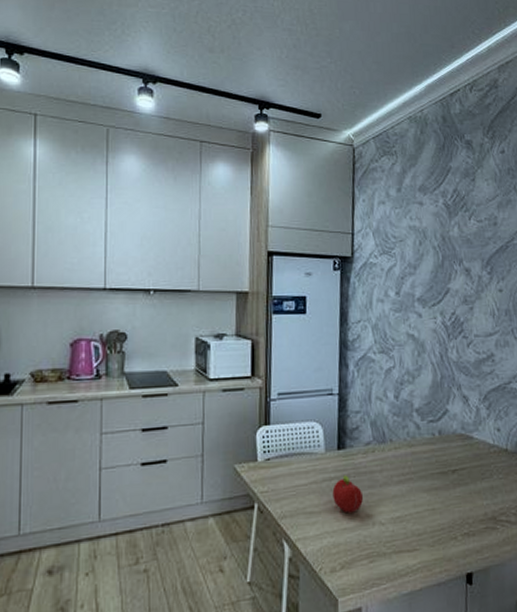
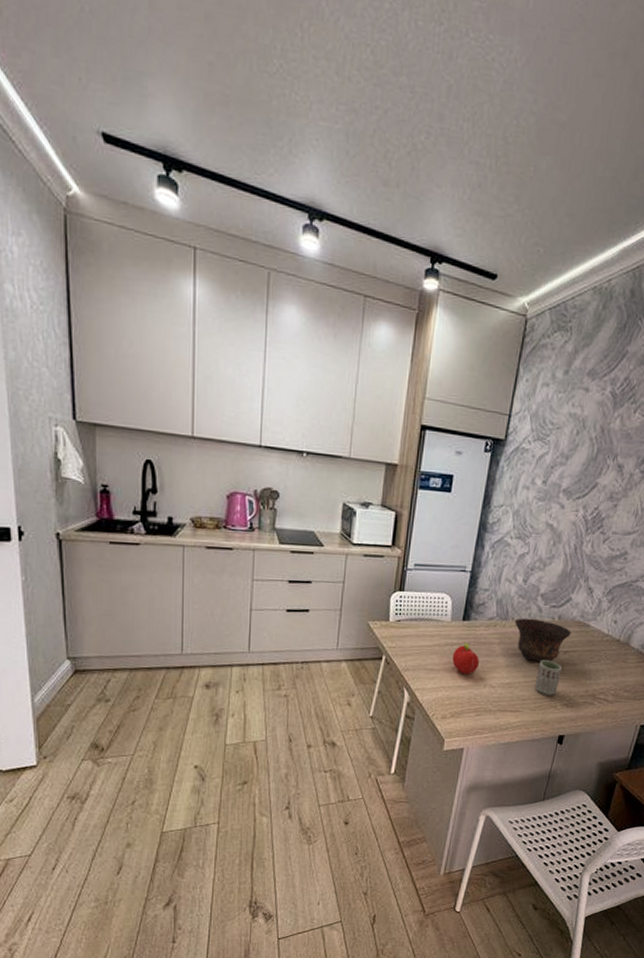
bowl: none [394,437,455,487] -> present [515,618,571,662]
cup: none [428,483,454,526] -> present [534,660,562,695]

